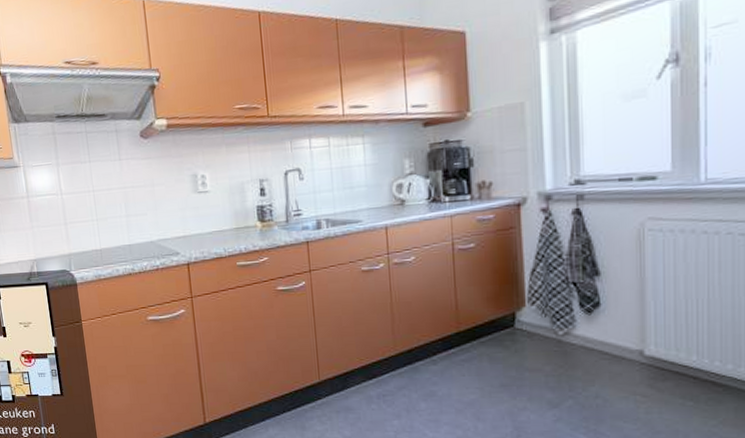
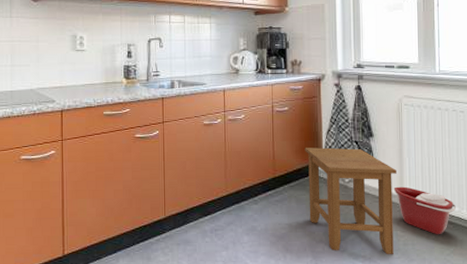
stool: none [499,291,635,425] -> present [305,147,397,254]
bucket: none [630,338,728,401] -> present [393,186,456,235]

